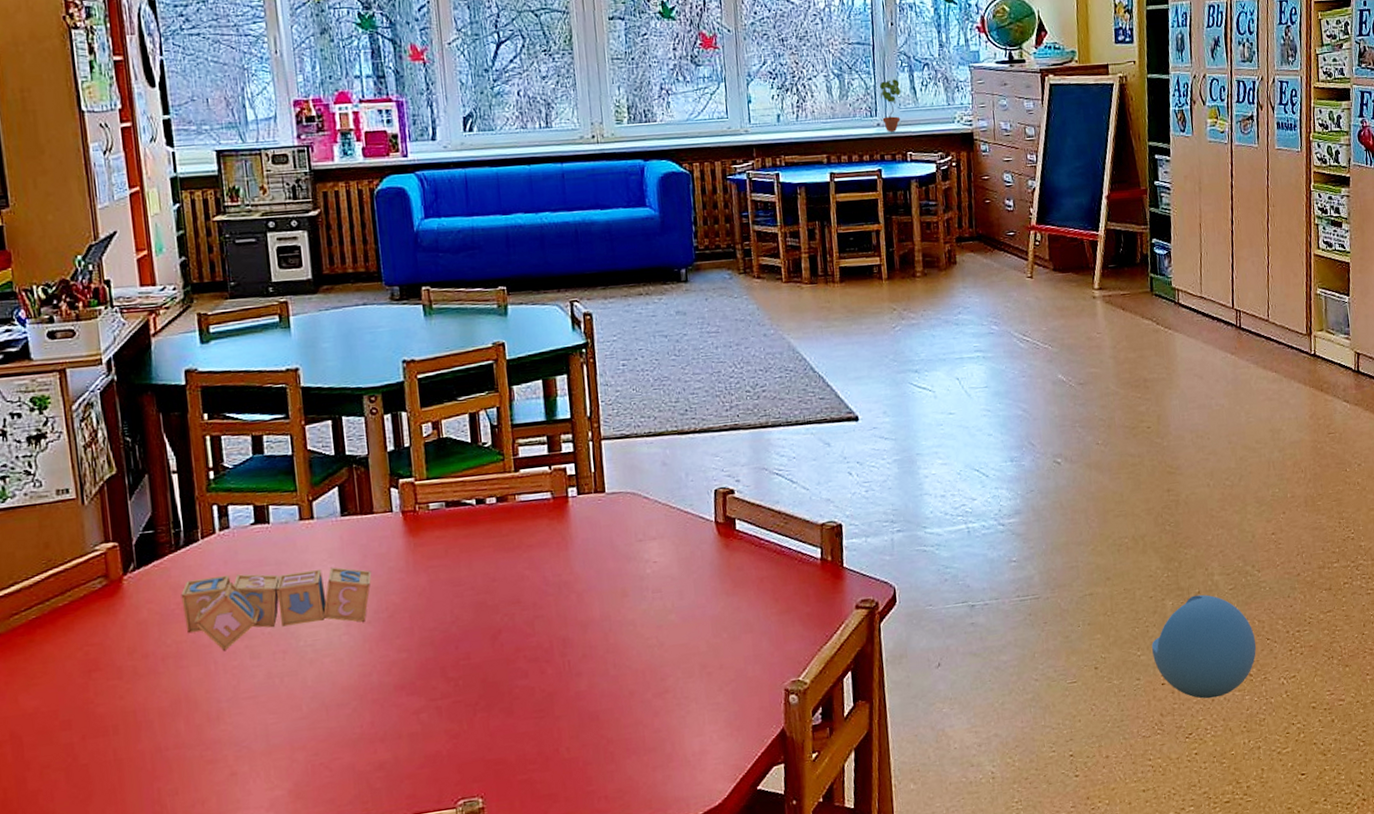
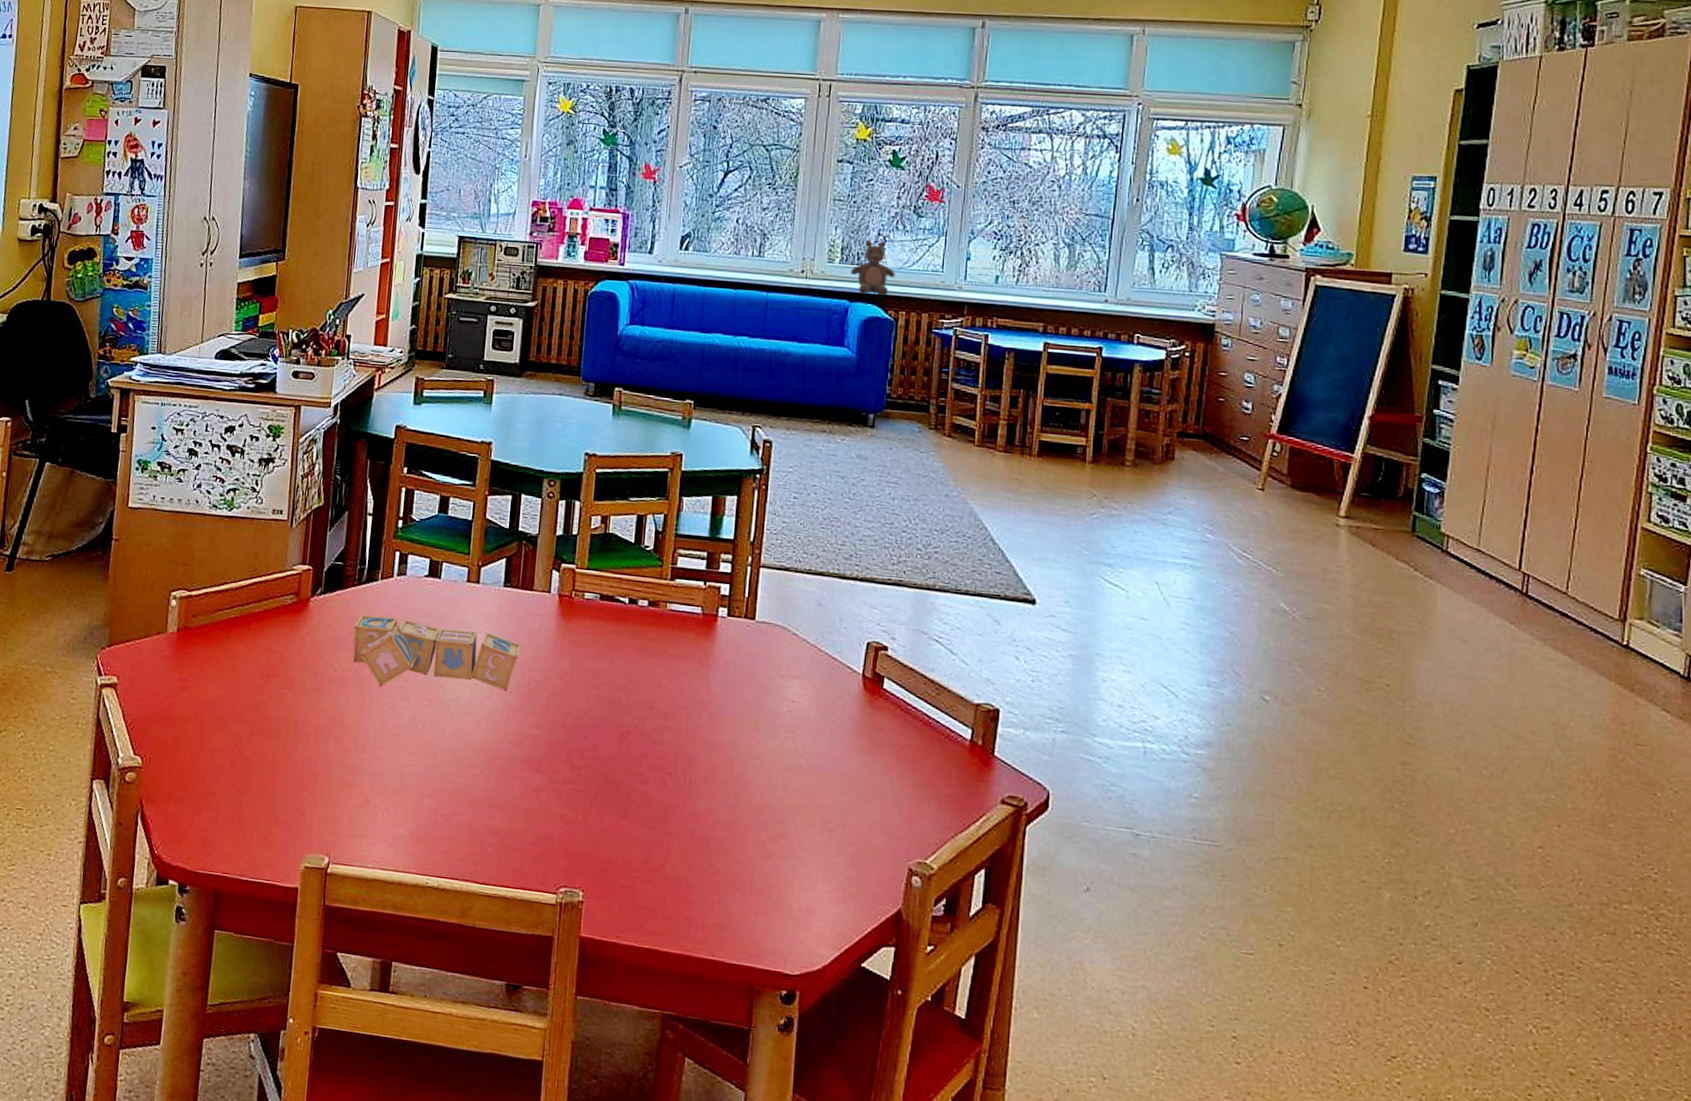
teddy bear: none [640,95,684,152] -> present [851,240,895,296]
potted plant: present [880,79,901,132] -> none [1111,256,1137,311]
ball: present [1152,594,1257,699] -> none [1357,893,1500,1024]

